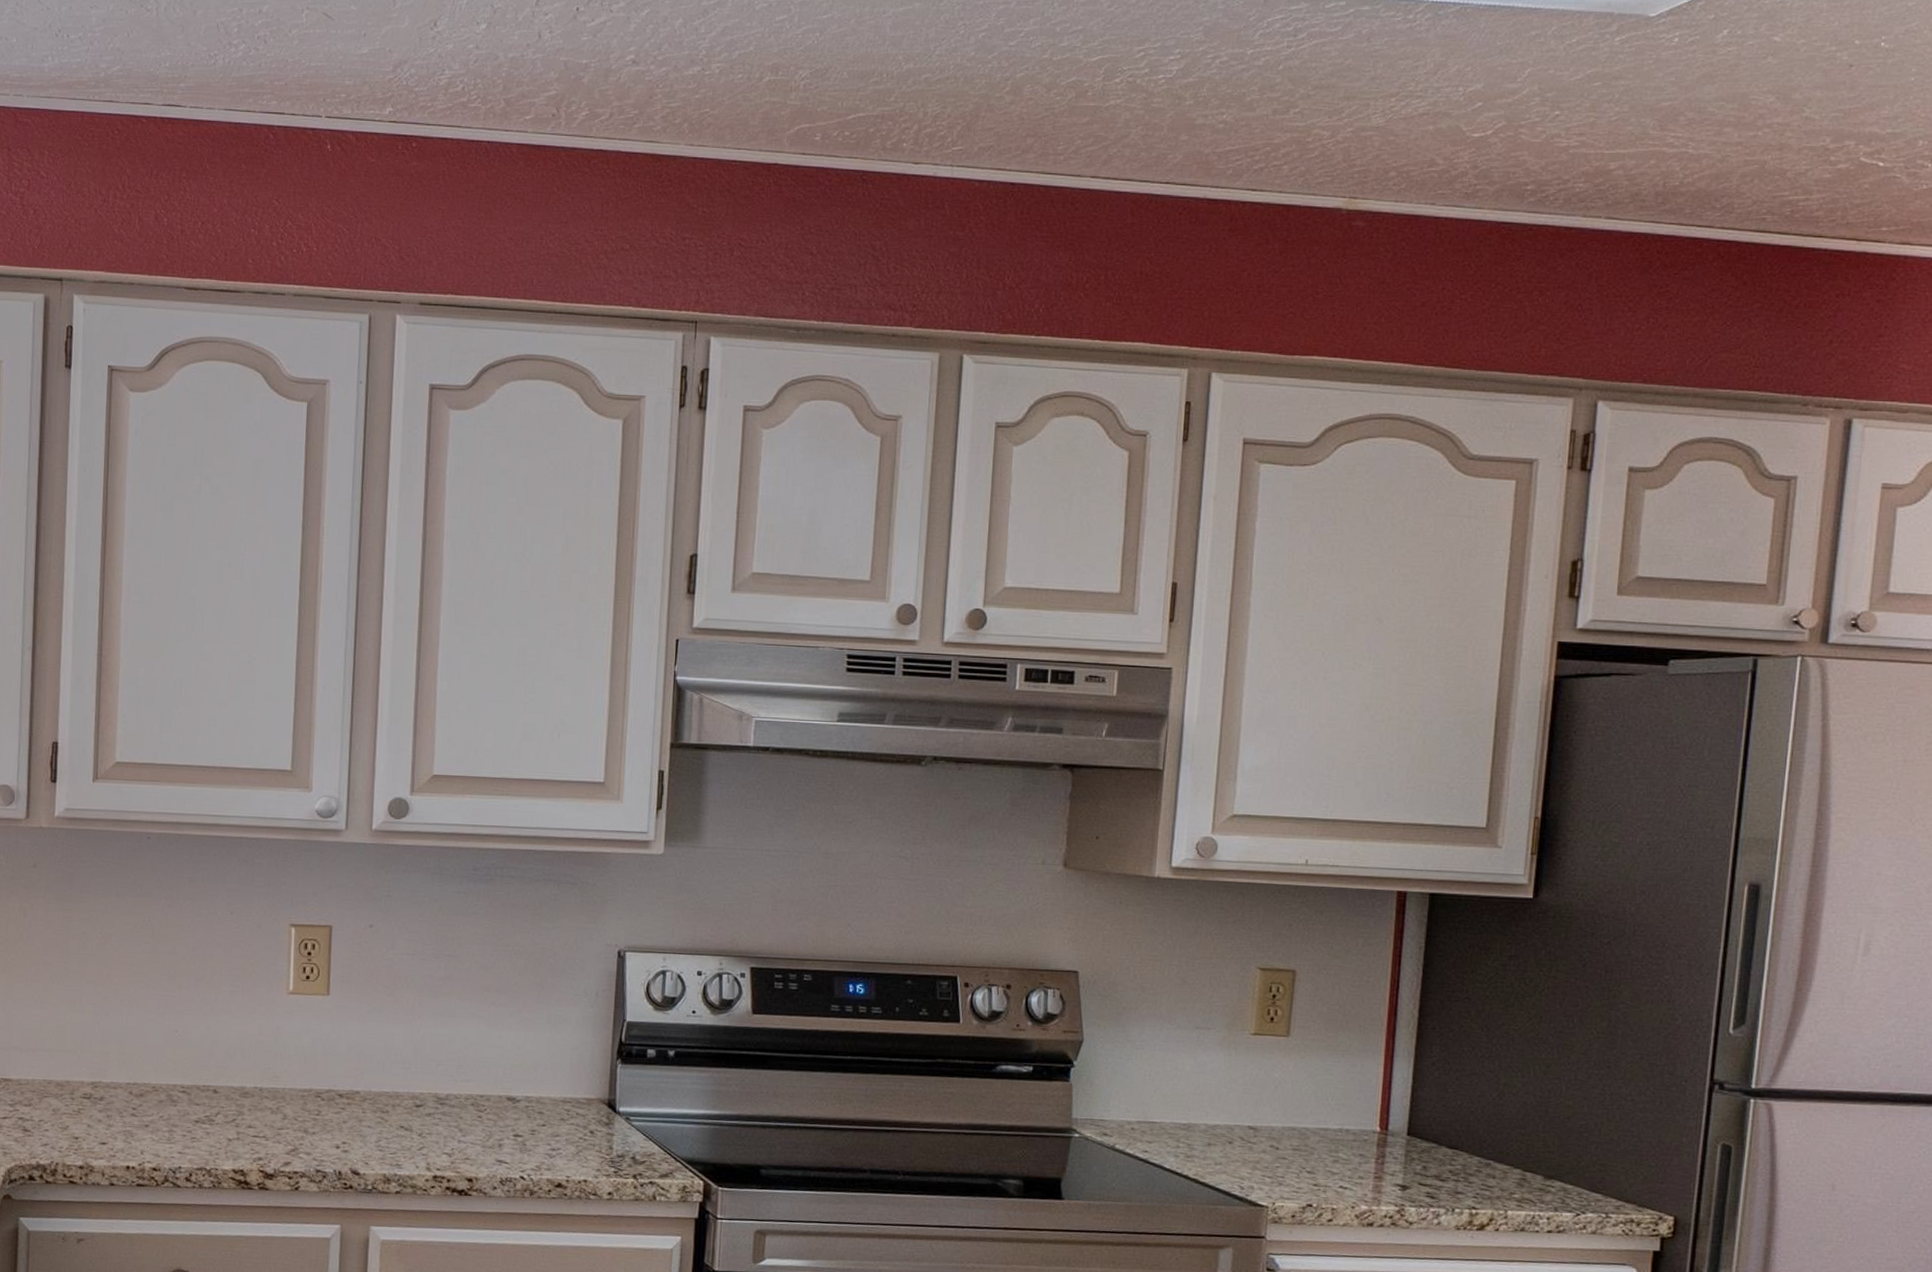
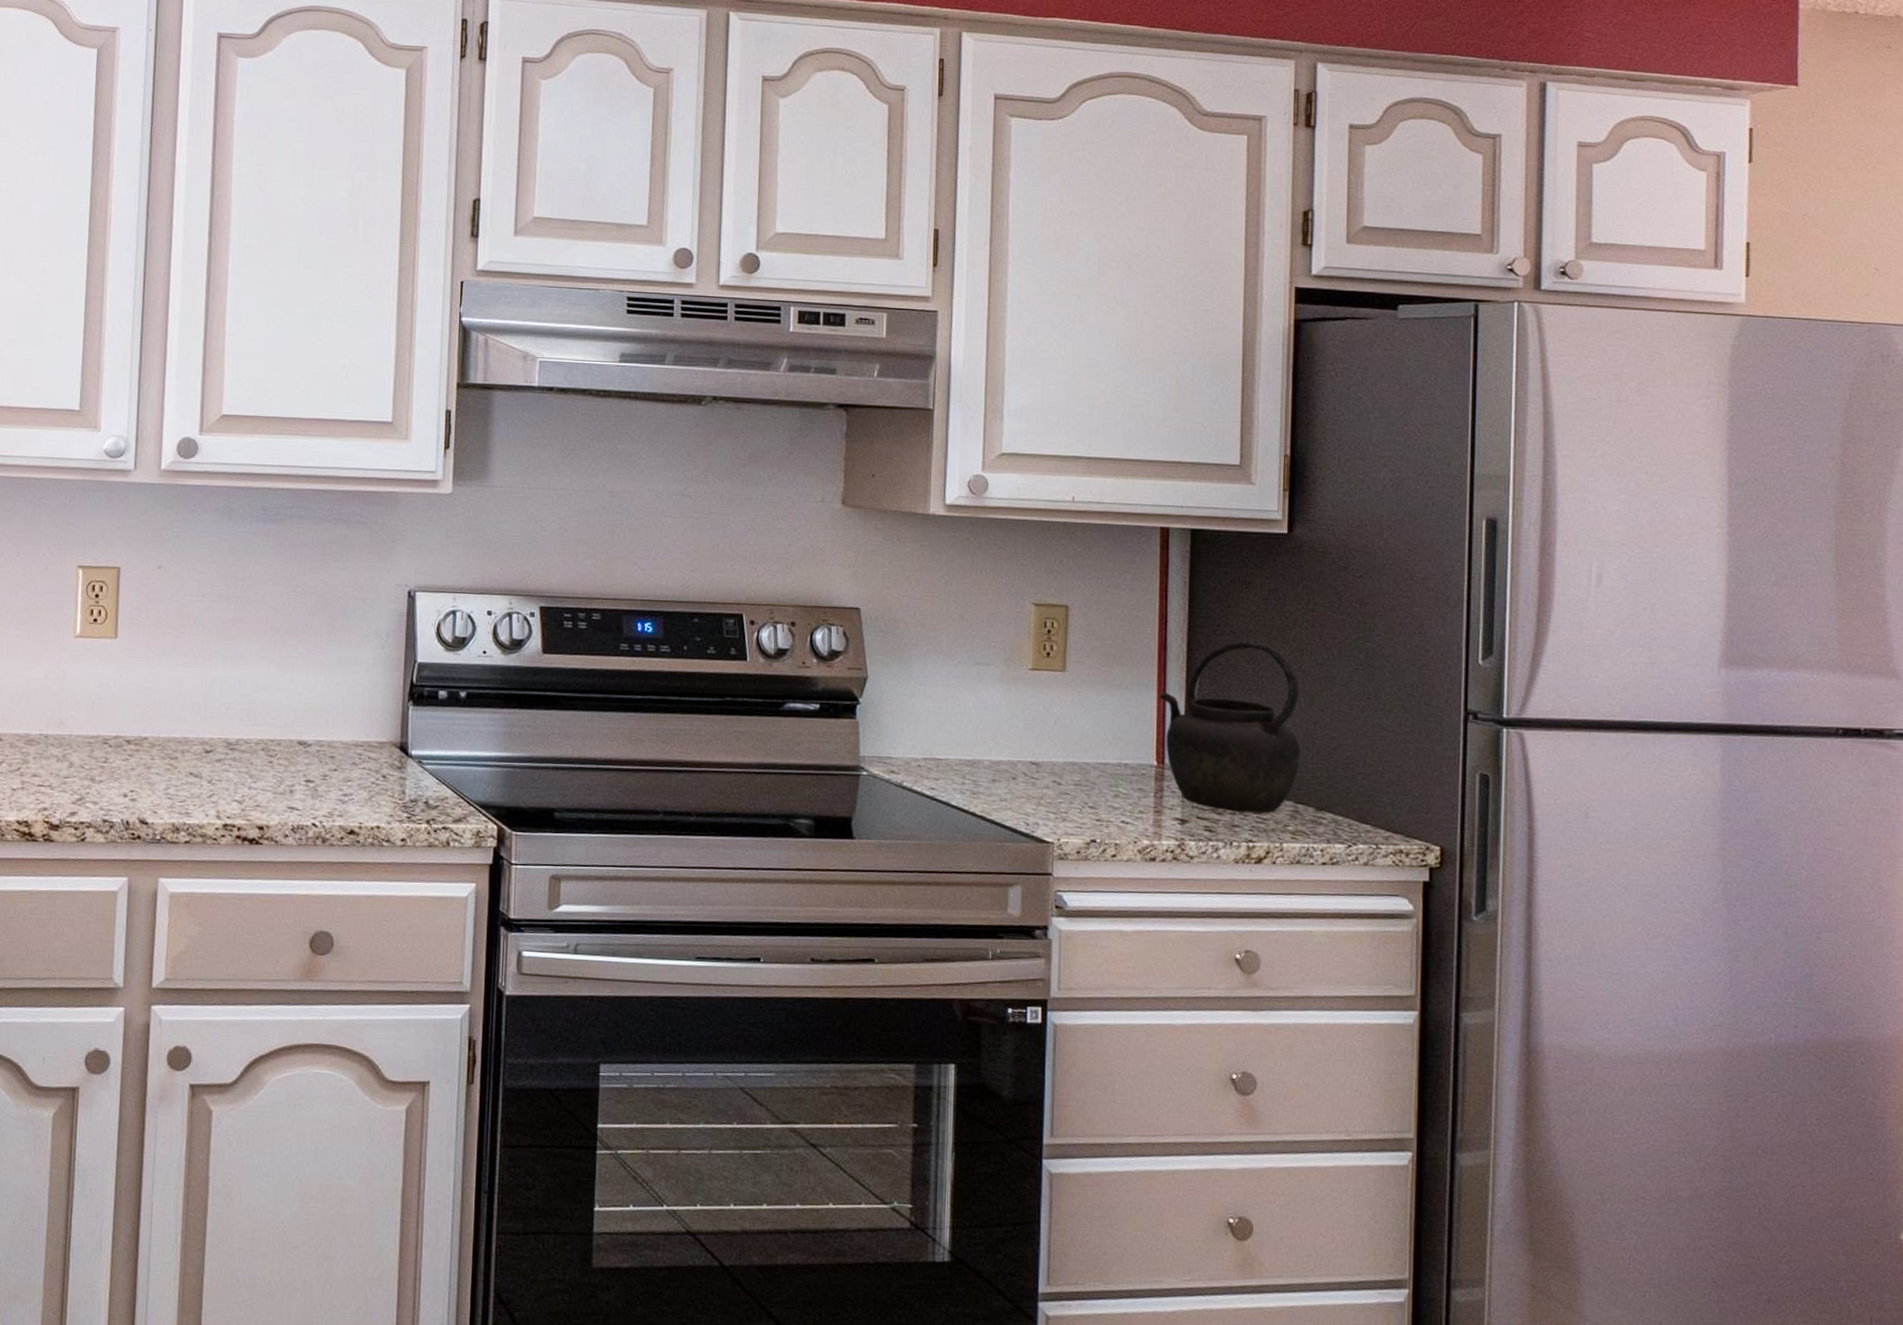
kettle: none [1385,1008,1535,1181] -> present [1158,641,1301,814]

